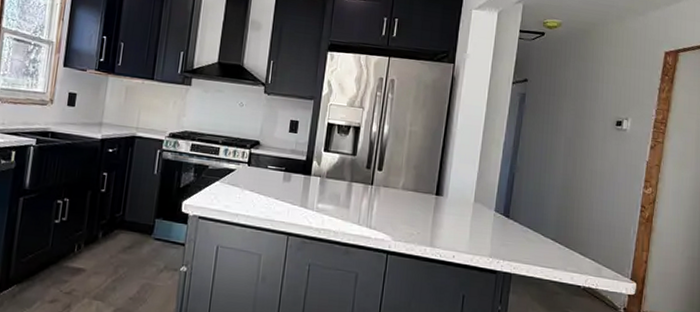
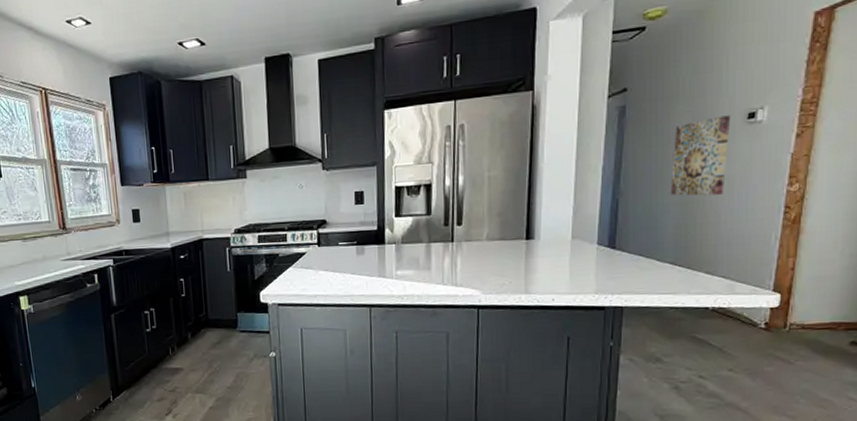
wall art: none [555,118,604,186] -> present [670,115,731,196]

